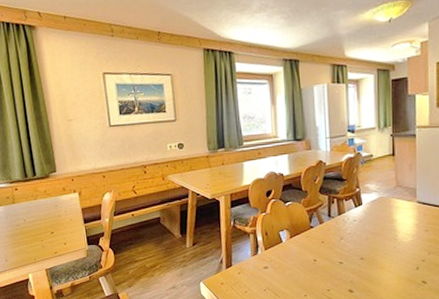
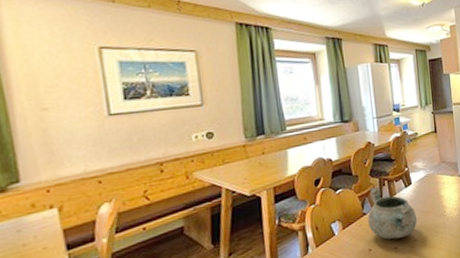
decorative bowl: none [314,204,366,254] -> present [367,187,418,240]

